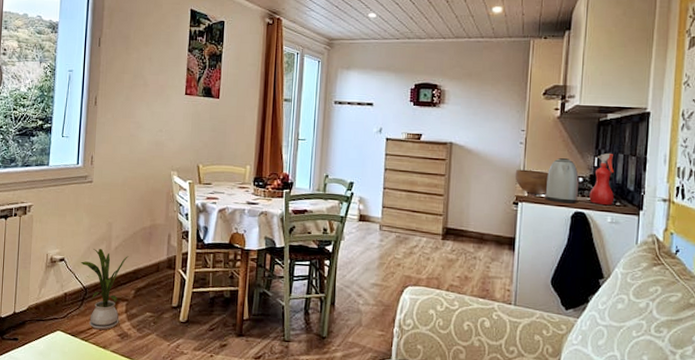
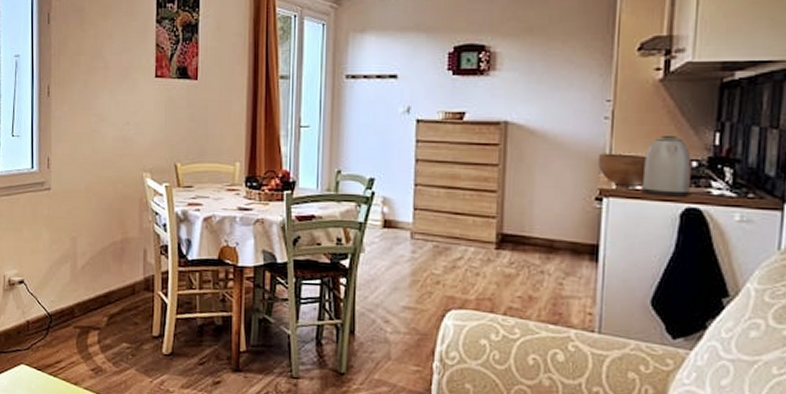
house plant: present [81,248,129,330] -> none [43,268,99,364]
spray bottle: present [589,153,615,206] -> none [707,127,746,199]

